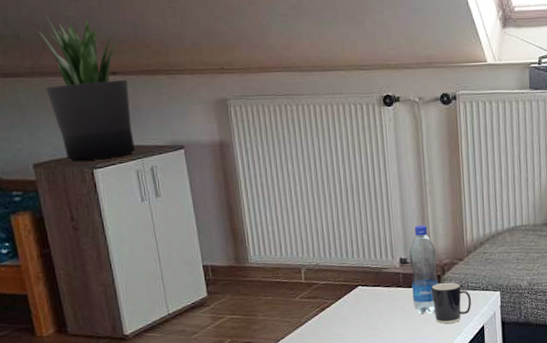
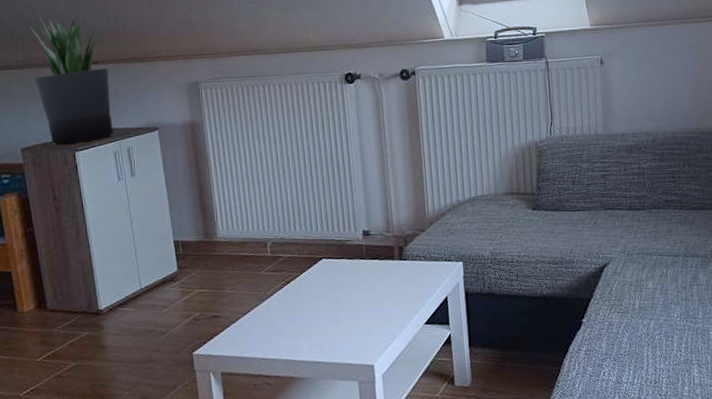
bottle: present [409,224,439,315] -> none [372,197,401,287]
mug: present [431,282,472,324] -> none [393,253,435,296]

